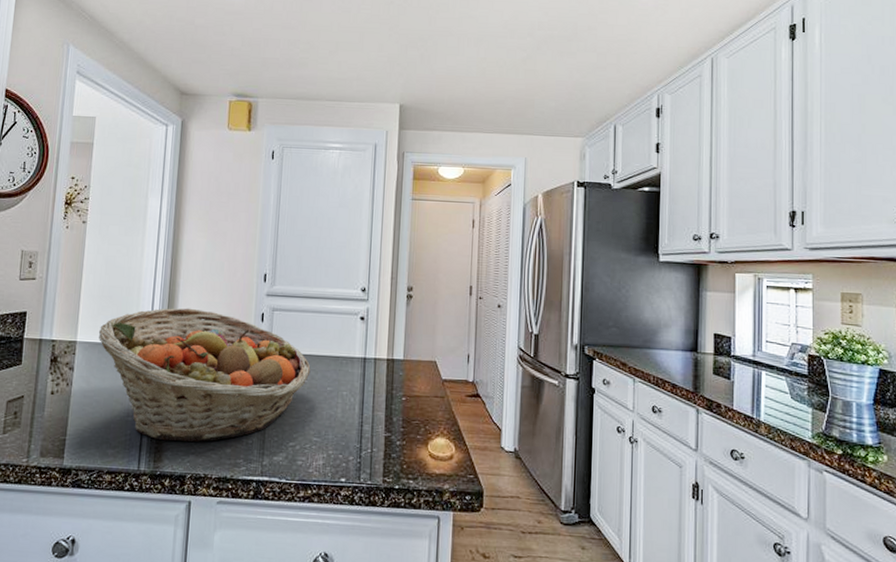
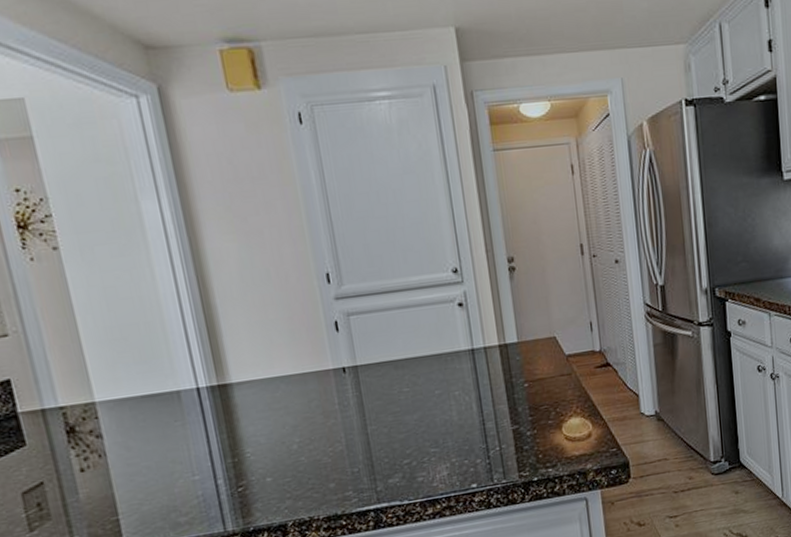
fruit basket: present [98,308,311,442] -> none [121,331,411,493]

